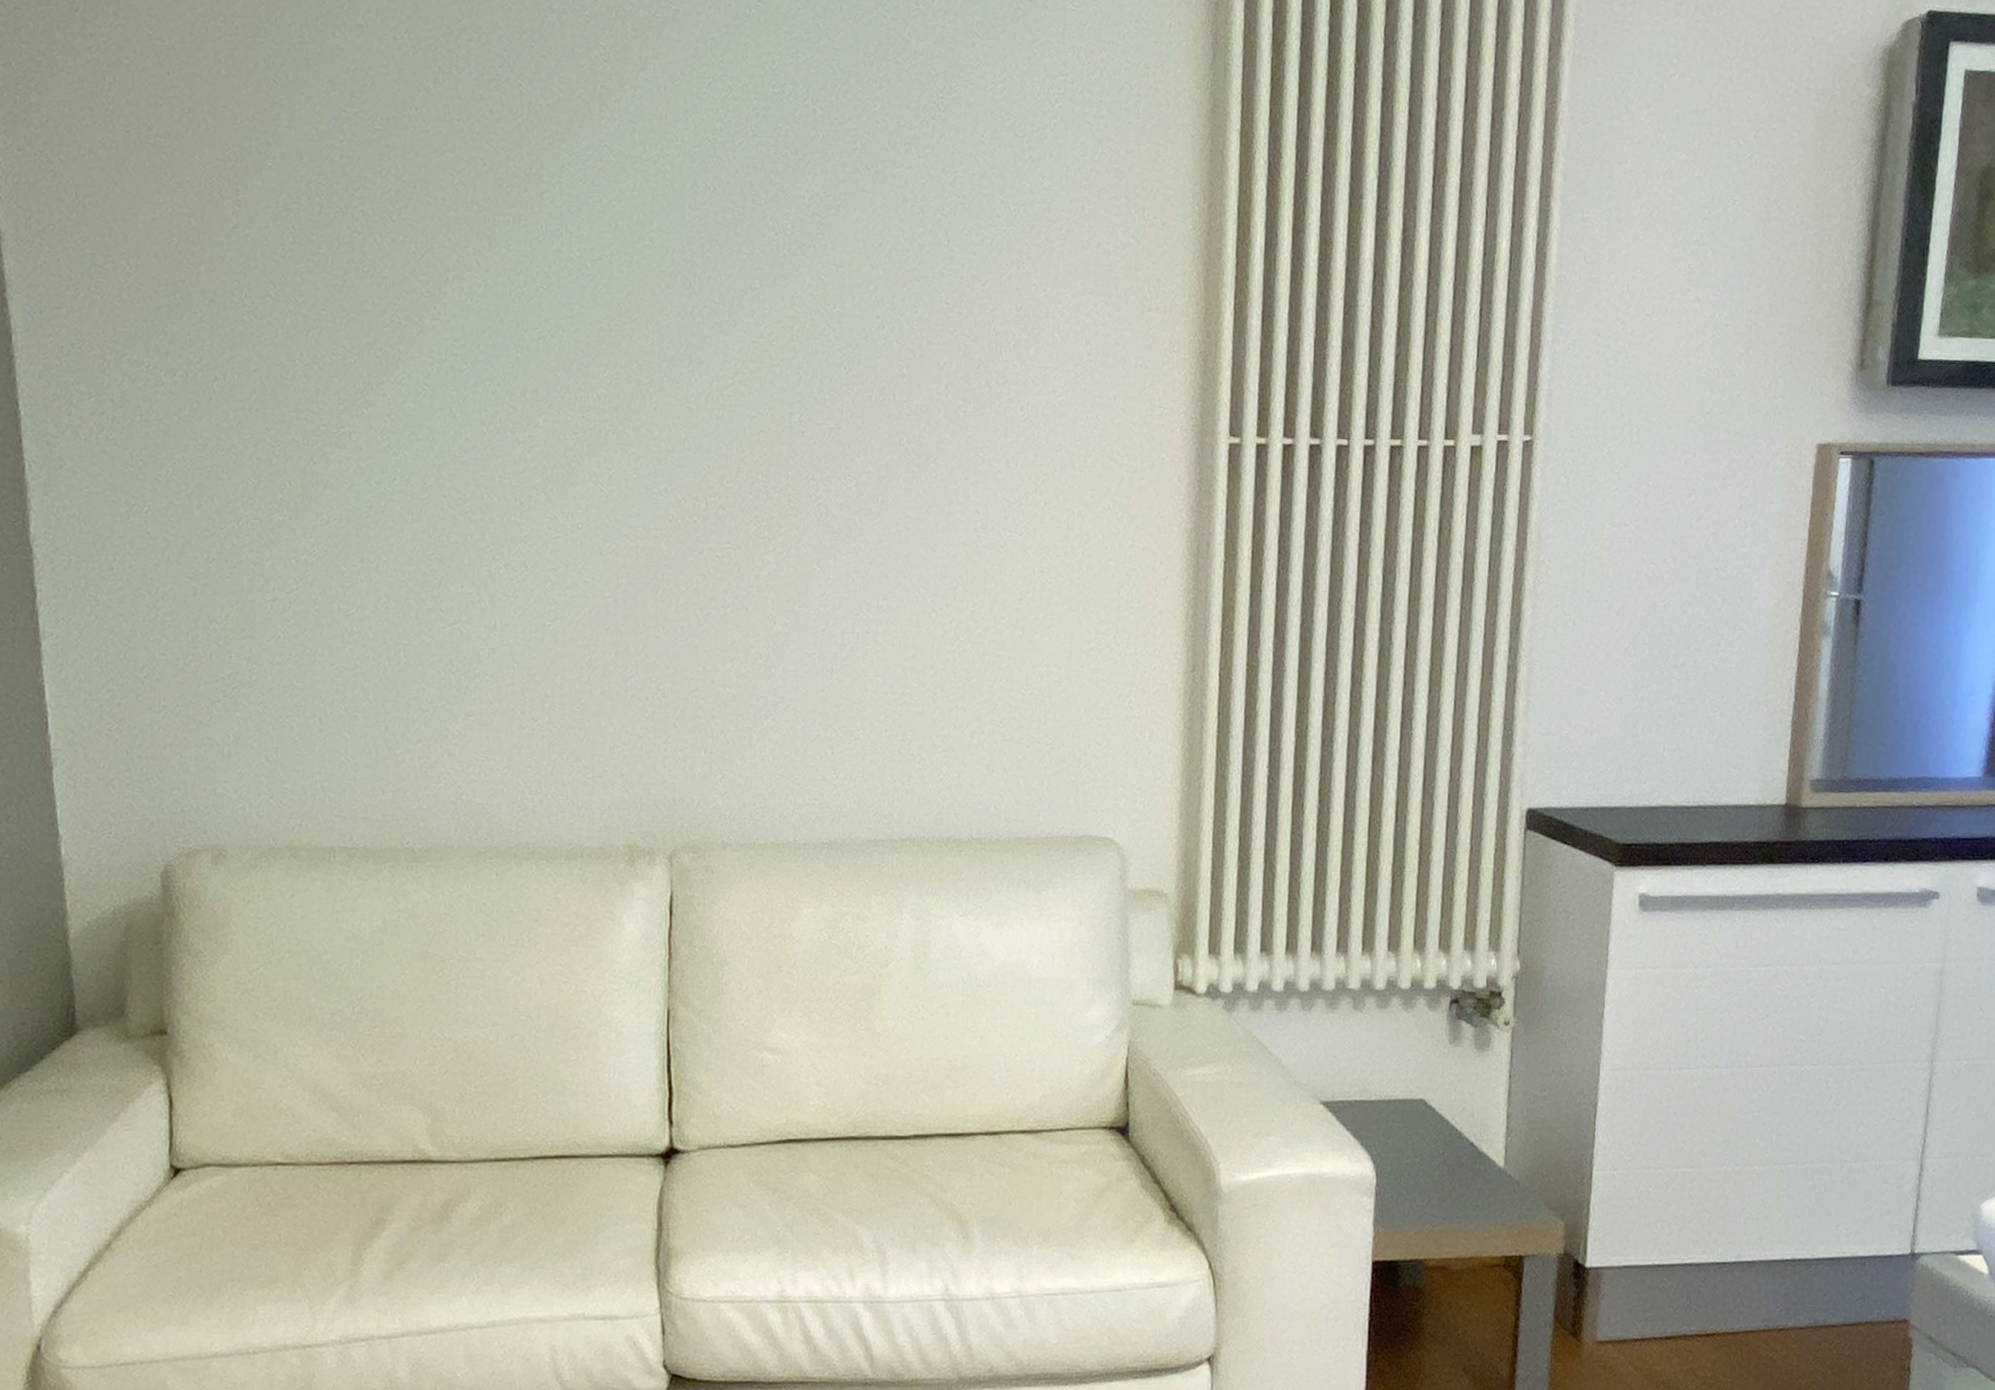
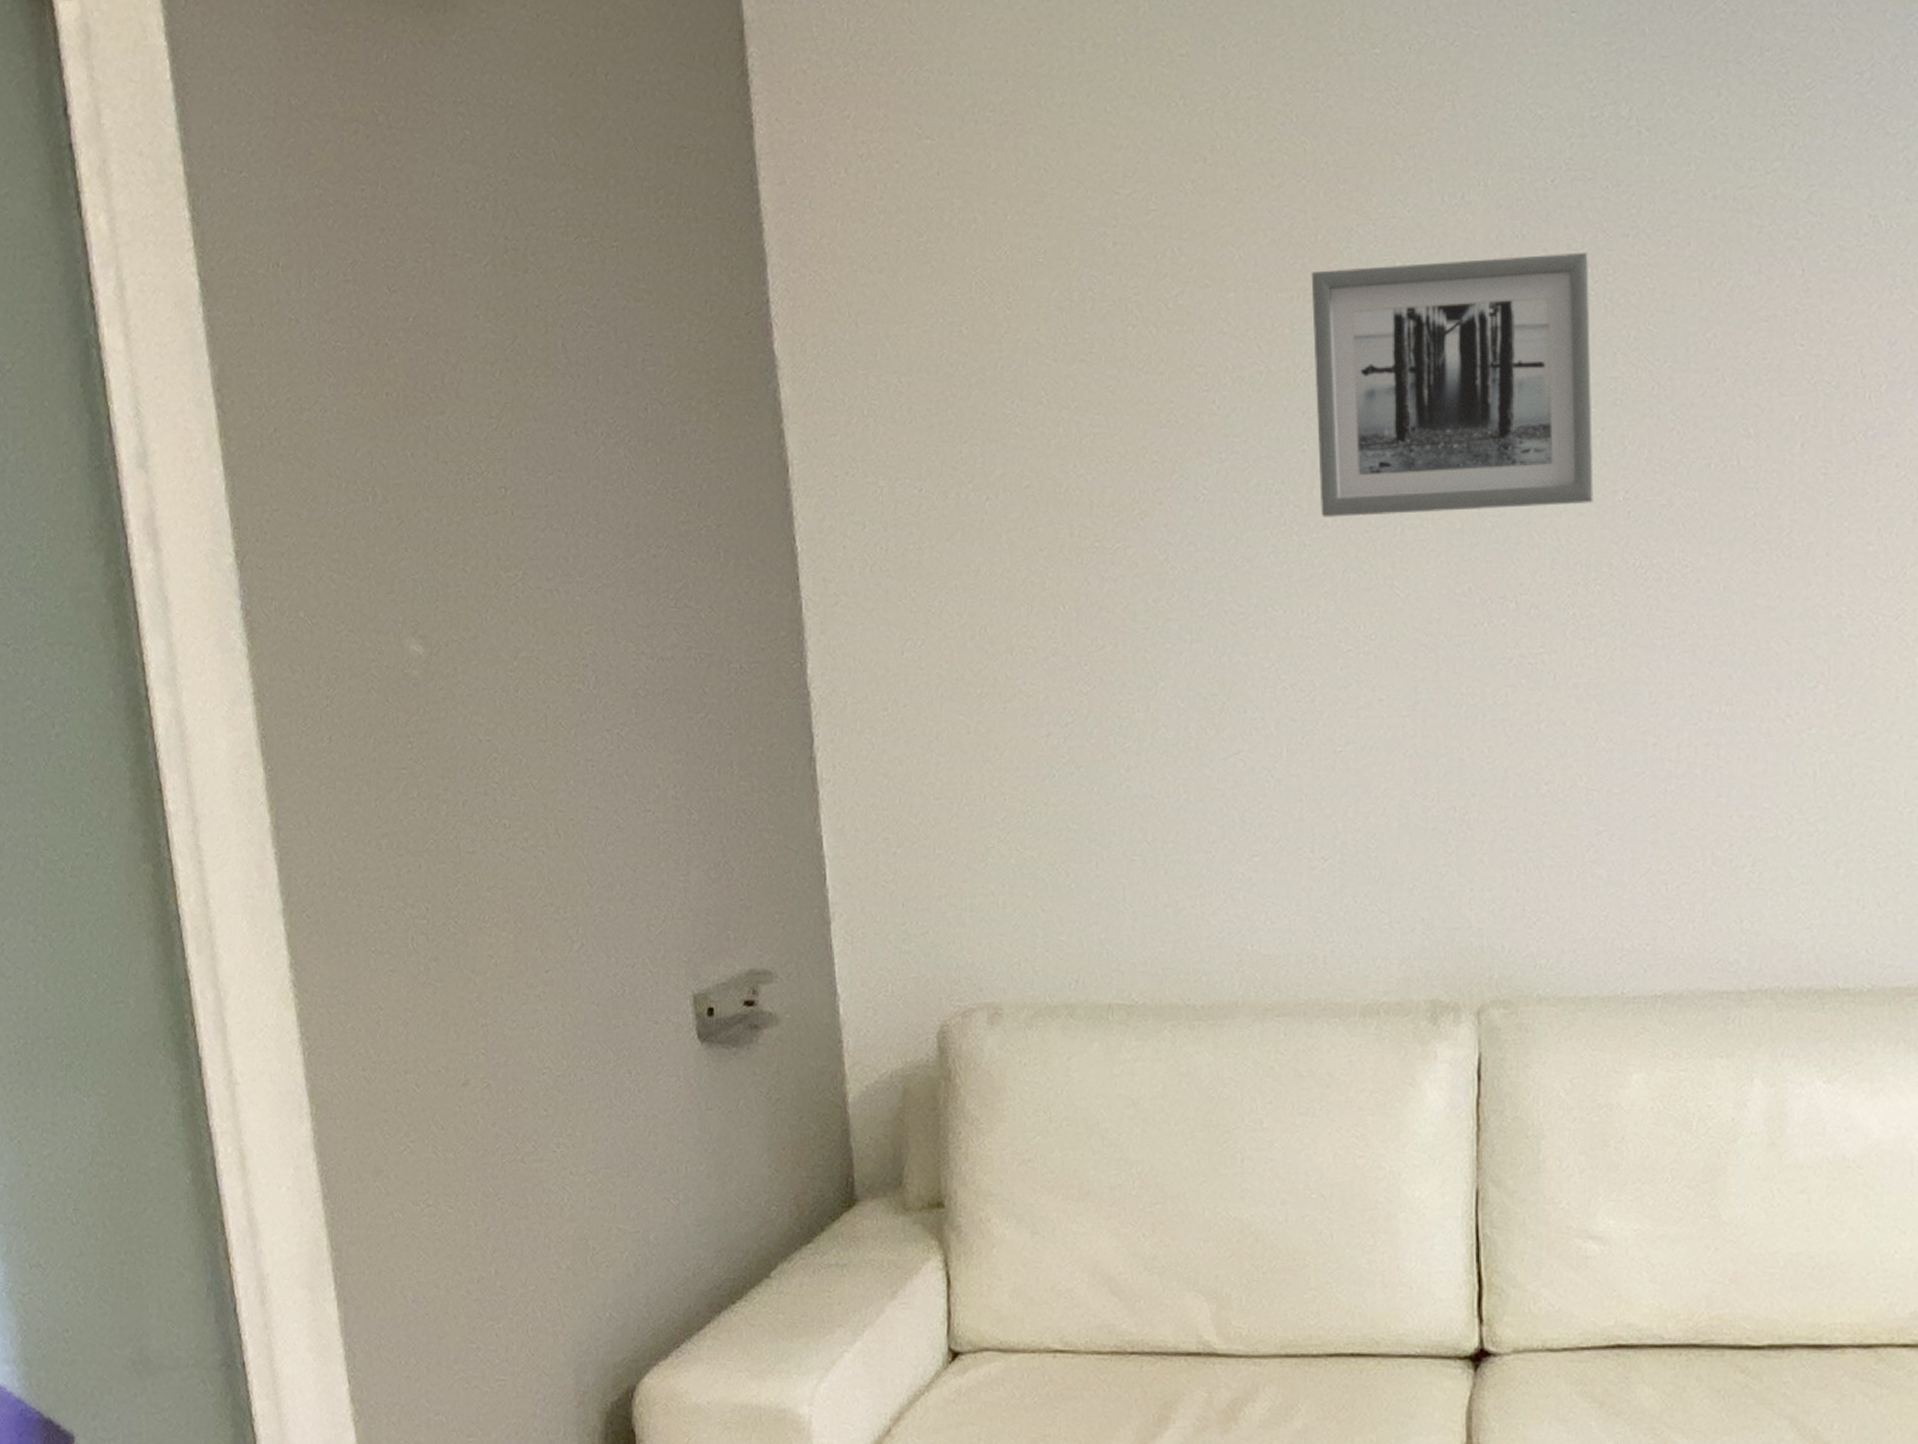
wall art: none [526,200,773,423] -> present [1311,253,1593,517]

